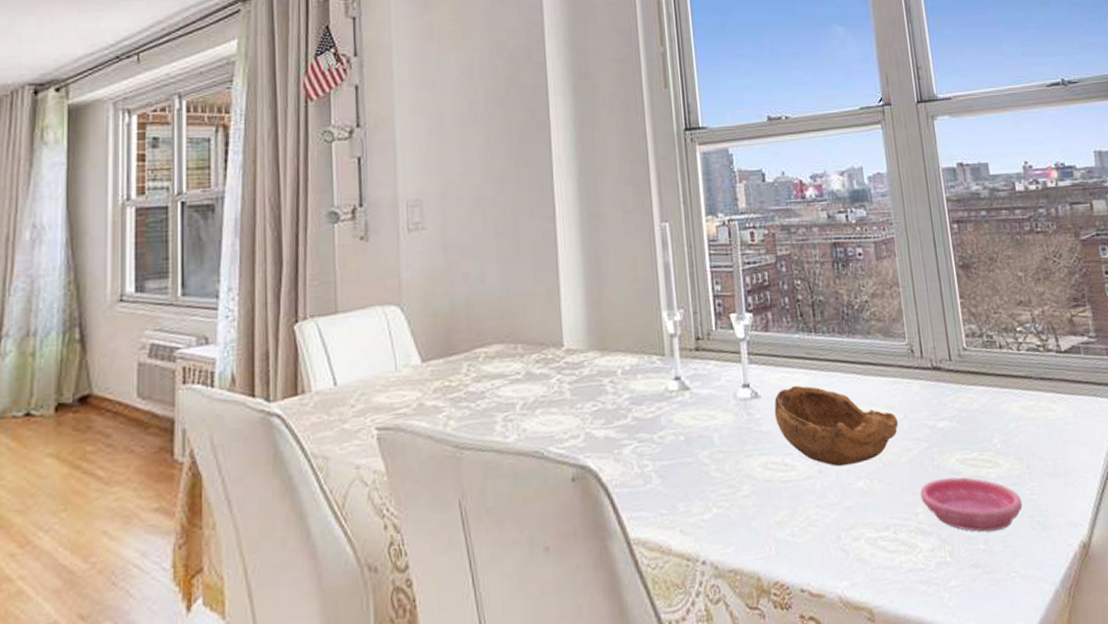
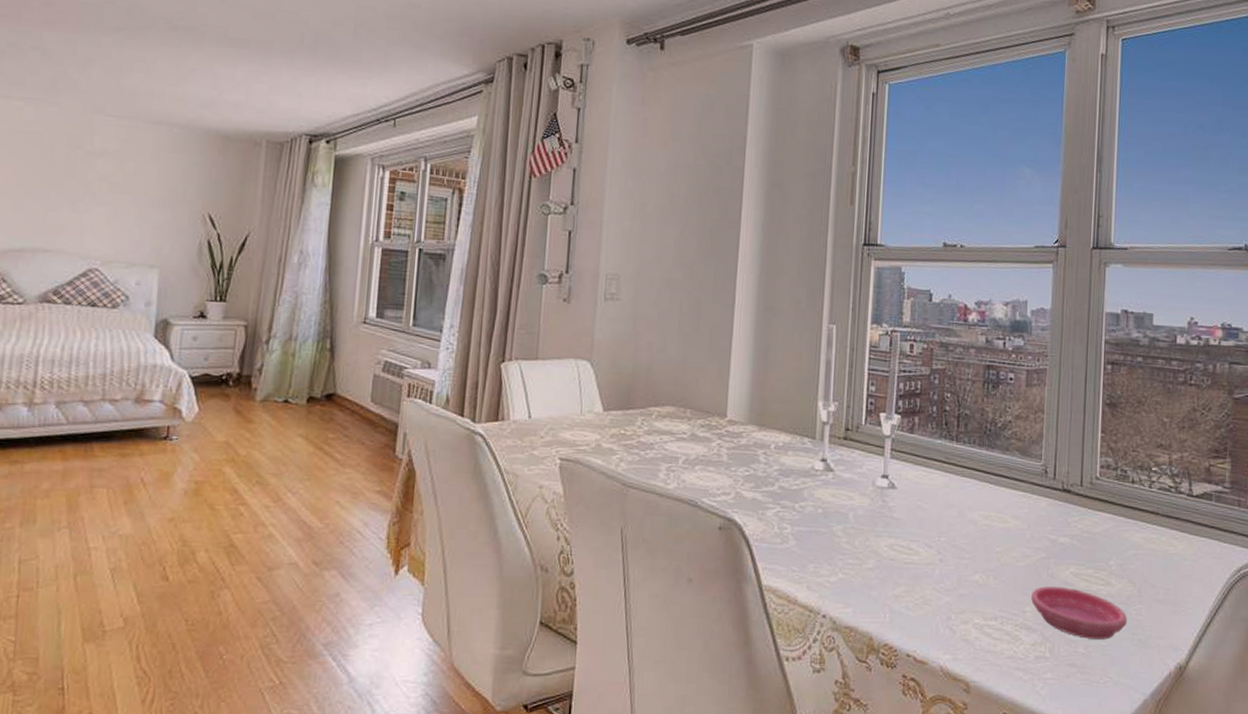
bowl: present [774,385,898,466] -> none [907,483,1021,560]

